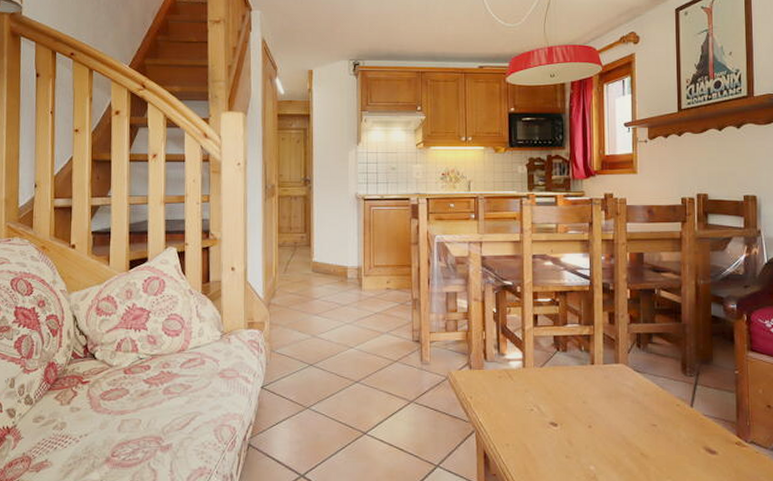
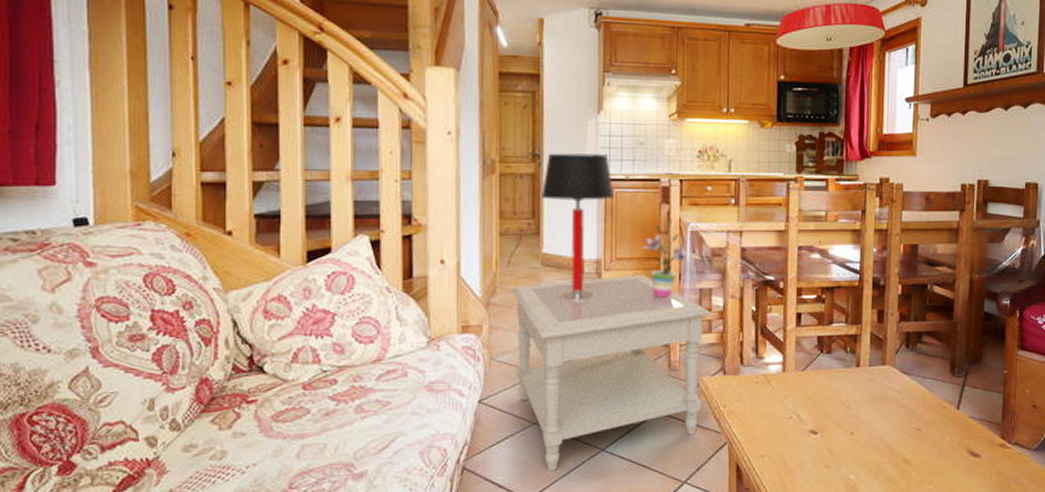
side table: none [288,280,456,451] -> present [511,274,711,471]
table lamp: none [312,178,371,302] -> present [542,153,614,300]
potted plant: none [397,231,438,300] -> present [643,218,691,297]

